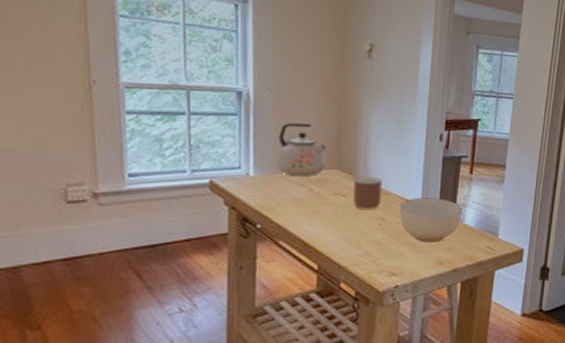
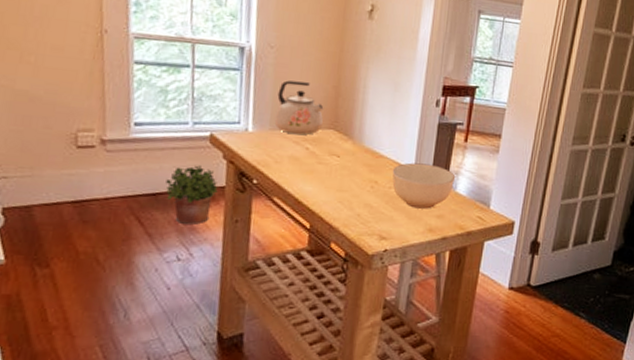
potted plant: none [164,213,221,274] -> present [166,165,218,225]
mug: present [353,176,383,210] -> none [347,138,377,173]

